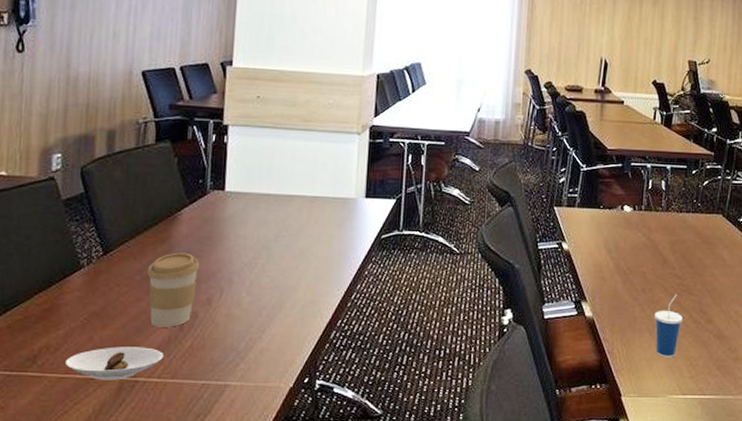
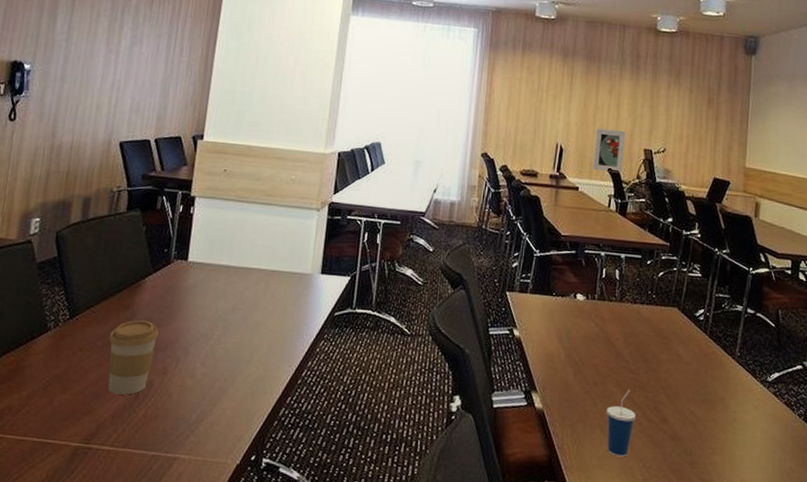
saucer: present [64,347,163,380] -> none [24,411,118,446]
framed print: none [637,41,670,85] -> present [592,128,626,173]

